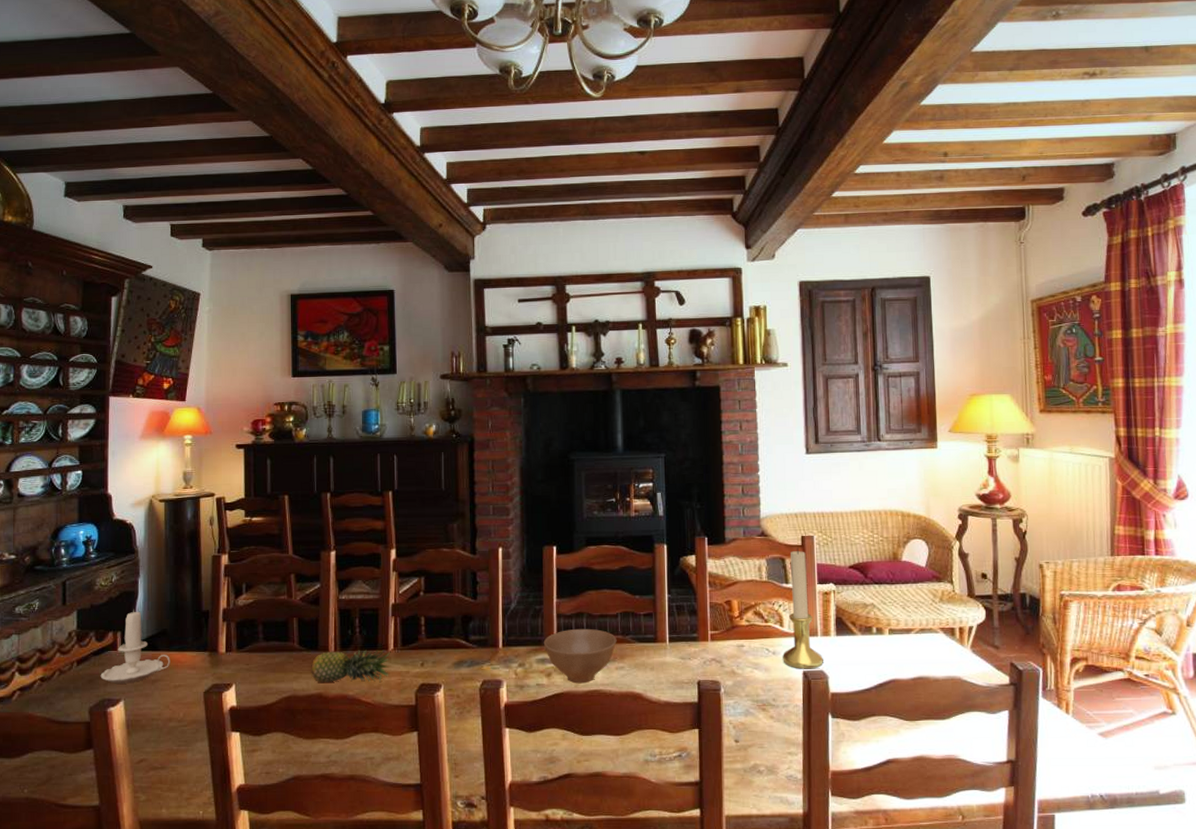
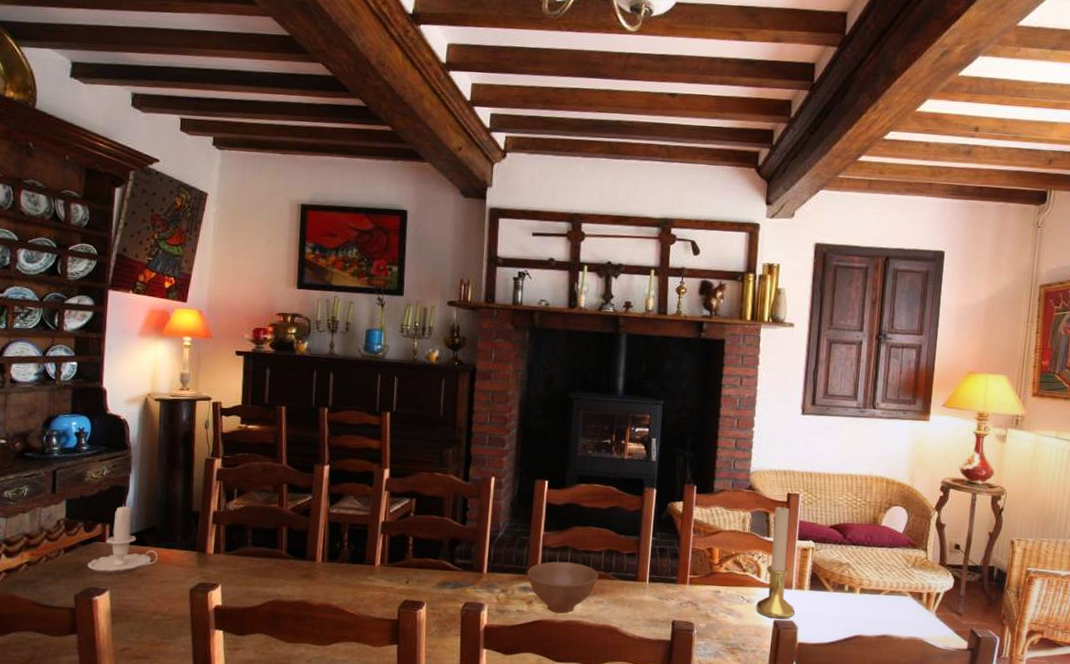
fruit: present [311,649,391,683] -> none [297,561,378,596]

